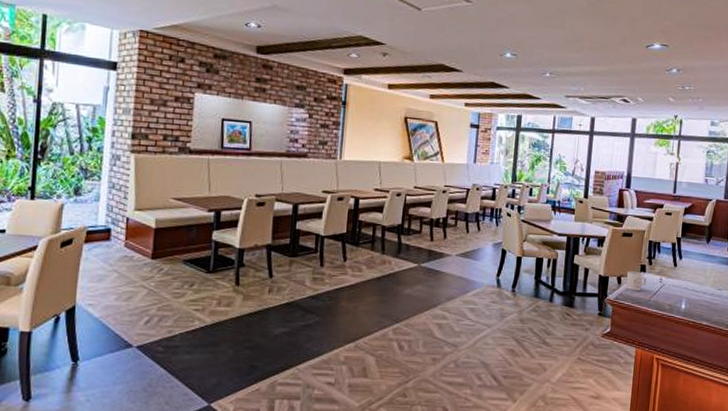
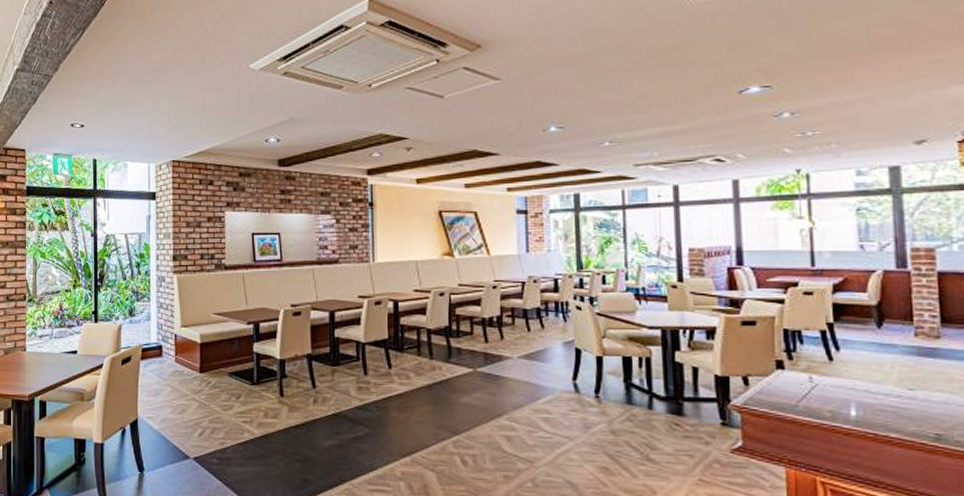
mug: present [626,270,647,291] -> none [755,367,788,394]

